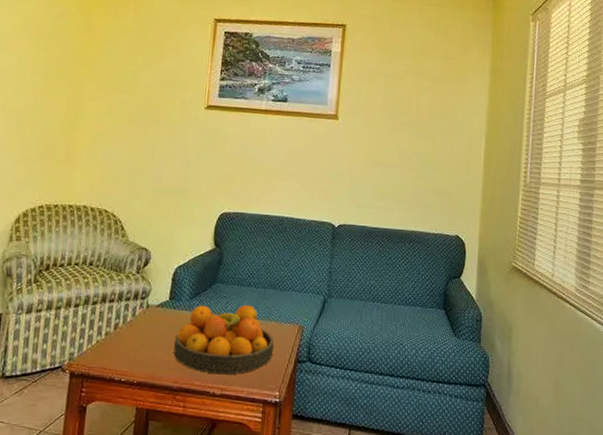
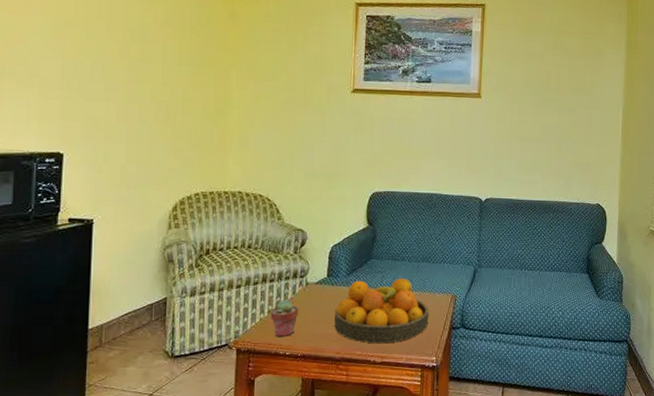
potted succulent: none [107,321,138,362] -> present [270,299,299,338]

